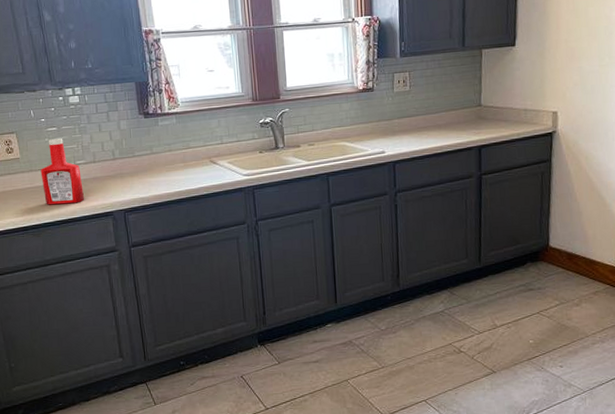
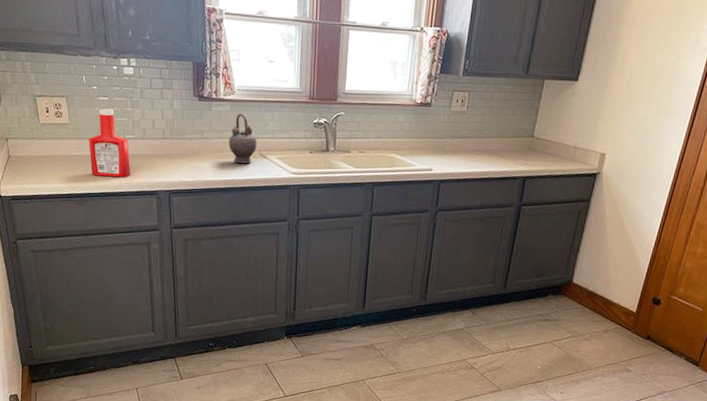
teapot: none [178,124,206,173] -> present [229,114,257,164]

